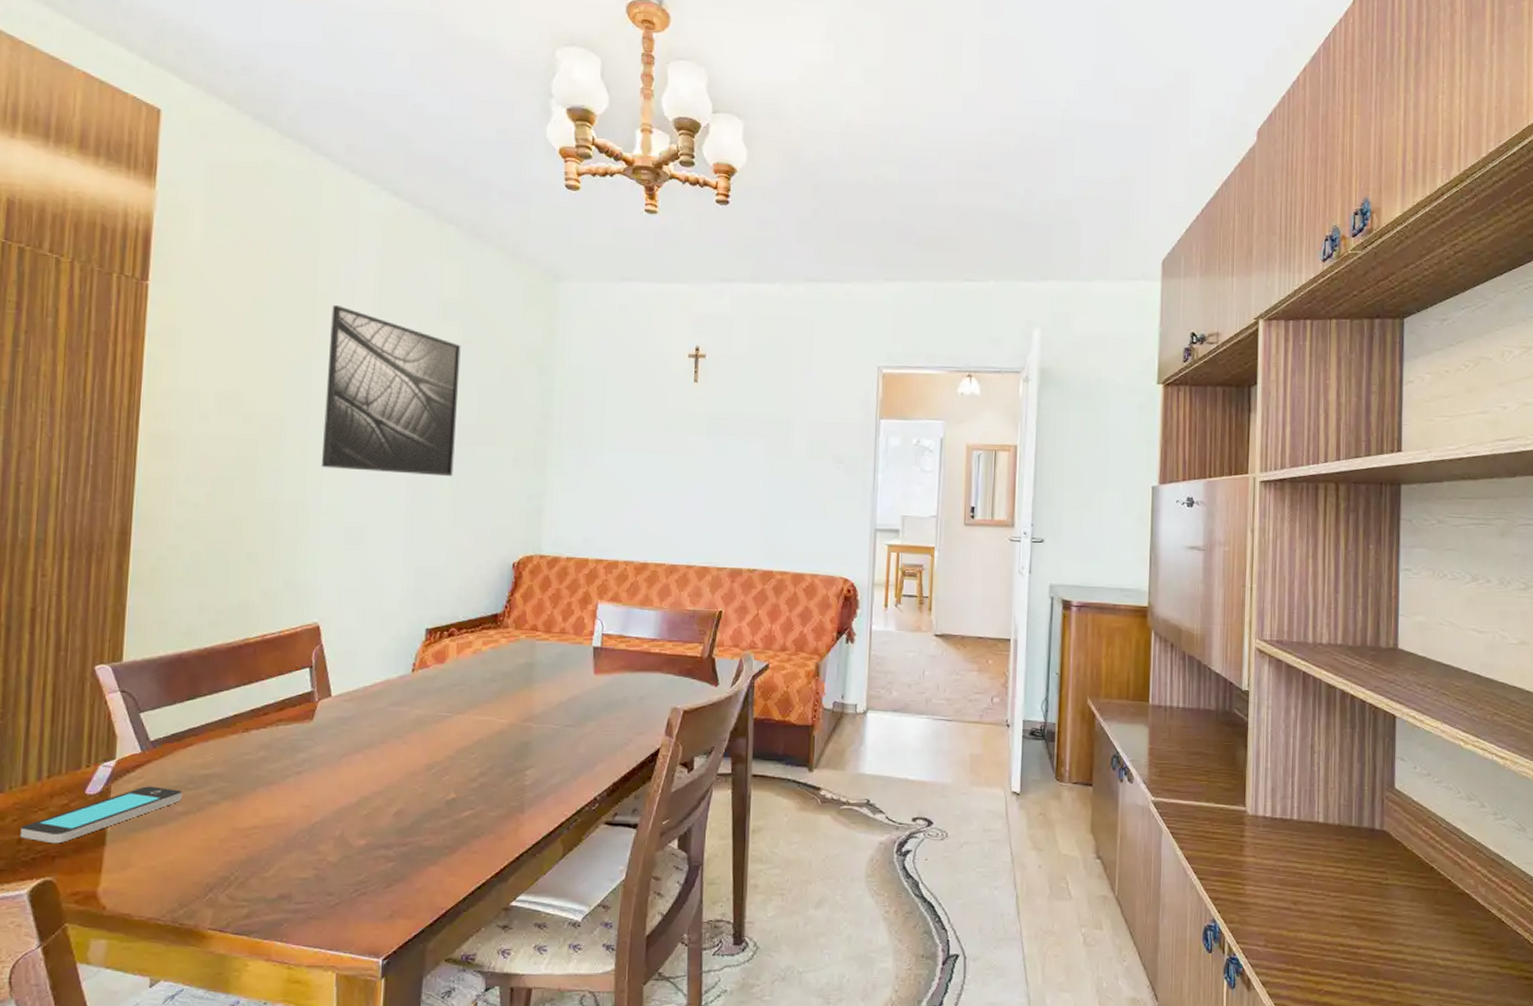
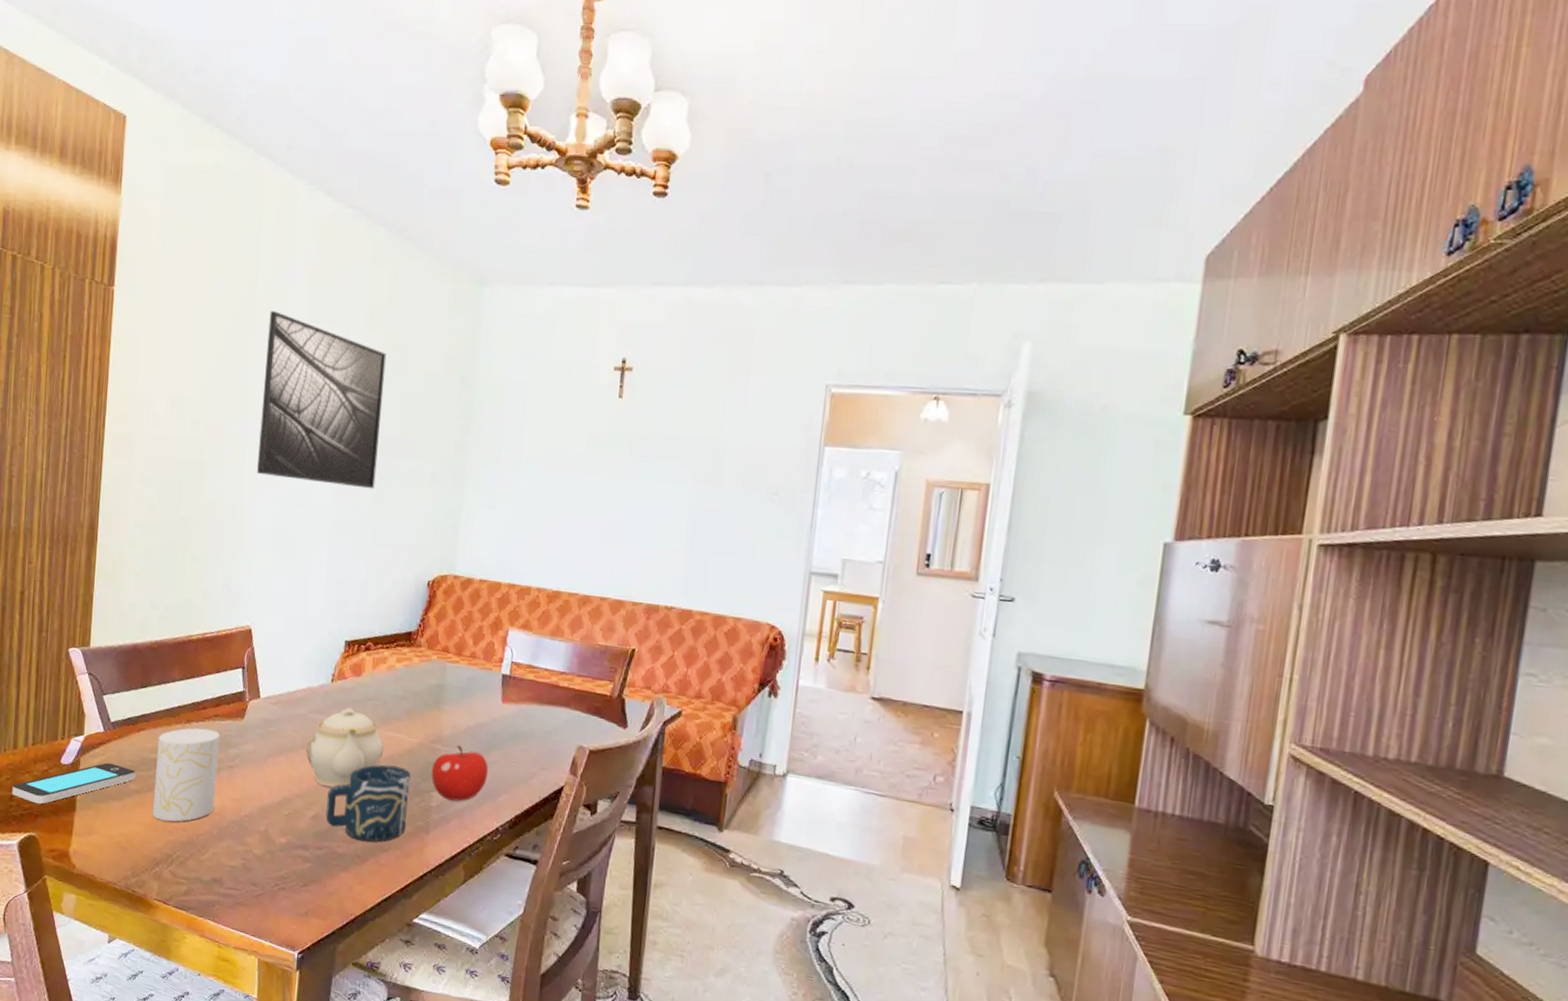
cup: none [203,735,285,841] -> present [152,728,220,822]
teapot: none [386,696,472,780] -> present [306,707,384,788]
cup: none [410,749,502,831] -> present [326,764,411,842]
fruit: none [524,720,584,777] -> present [431,745,489,802]

